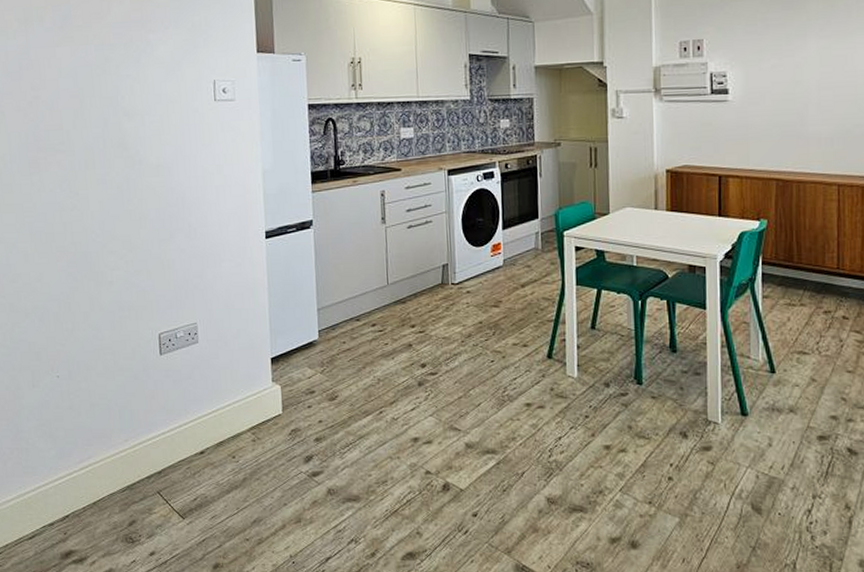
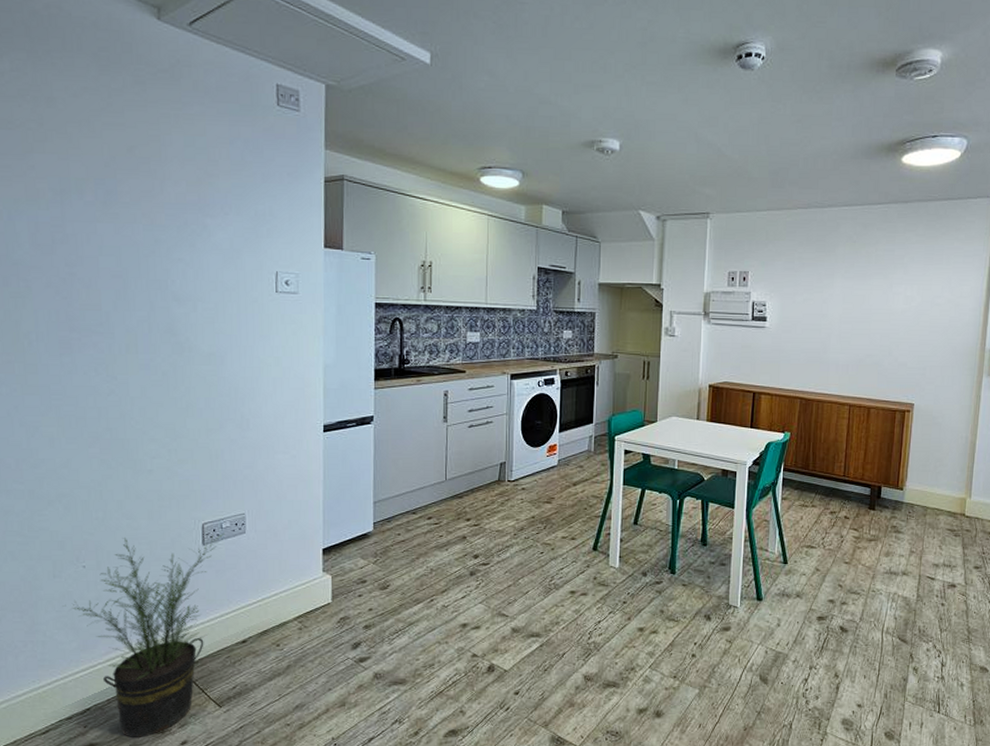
potted plant: none [43,342,179,546] -> present [65,532,224,737]

